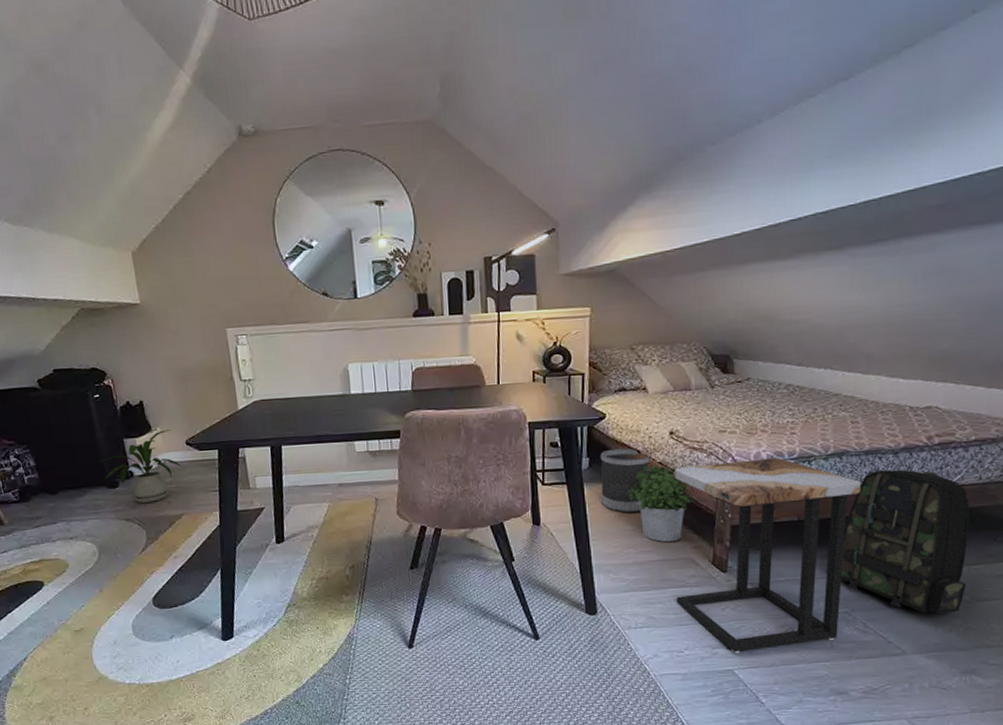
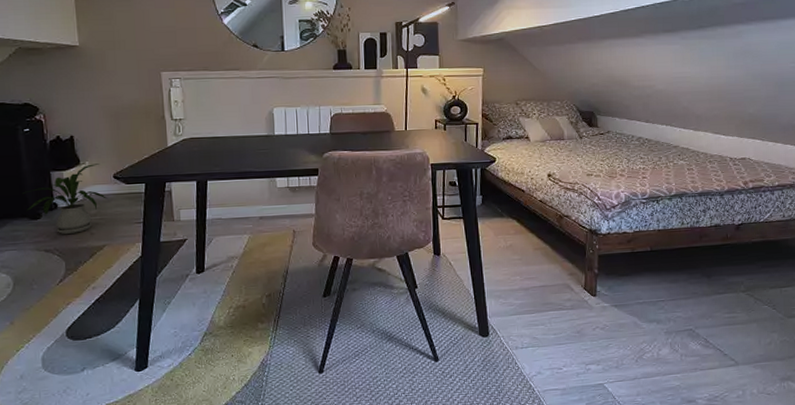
wastebasket: present [600,448,652,513] -> none [491,187,534,245]
potted plant: present [627,464,694,542] -> none [514,202,568,270]
side table: present [675,458,861,653] -> none [552,198,697,368]
backpack: present [840,469,970,614] -> none [685,208,779,330]

